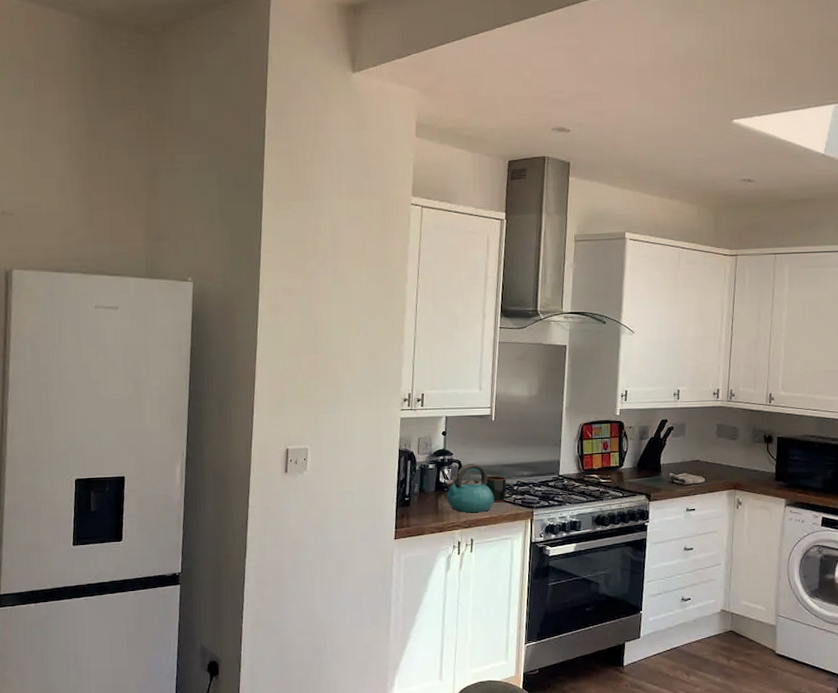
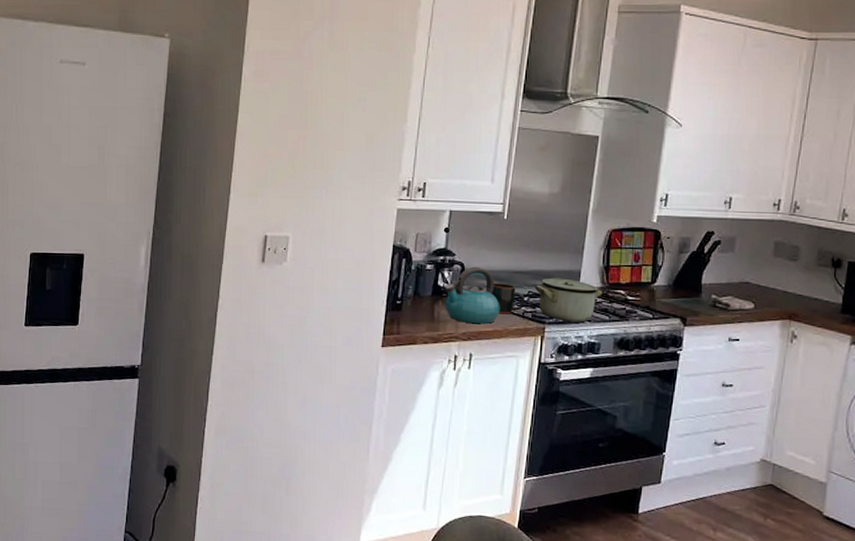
cooking pot: none [522,468,580,505] -> present [535,278,603,323]

